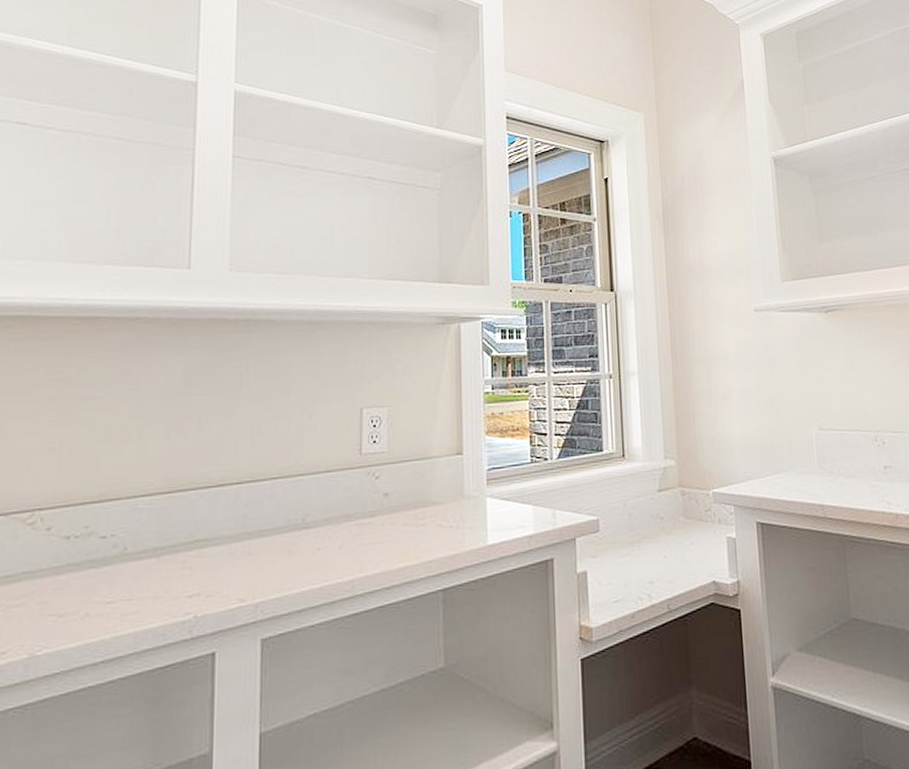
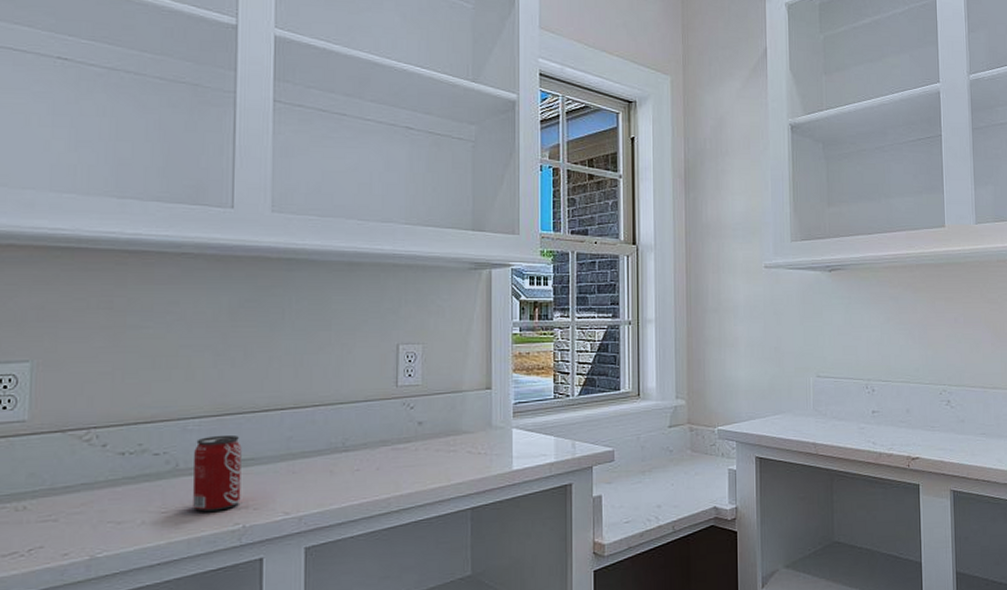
beverage can: none [141,513,194,601] -> present [193,434,242,512]

